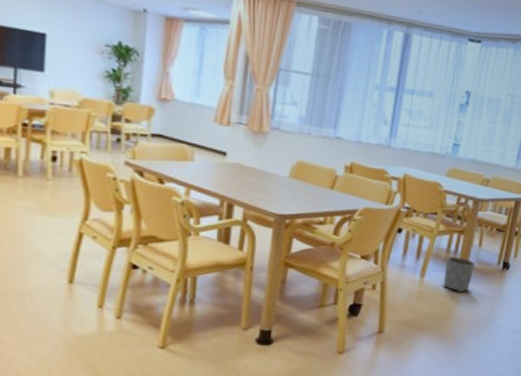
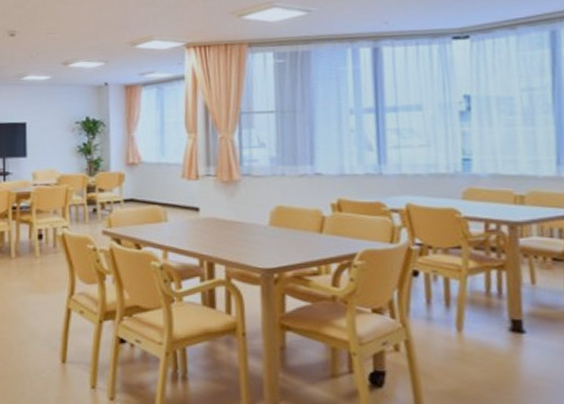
planter: present [443,256,475,293] -> none [489,300,533,349]

